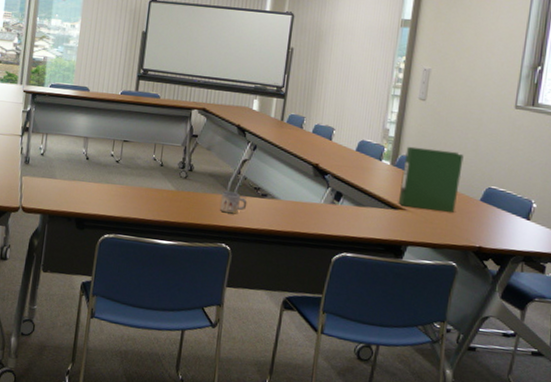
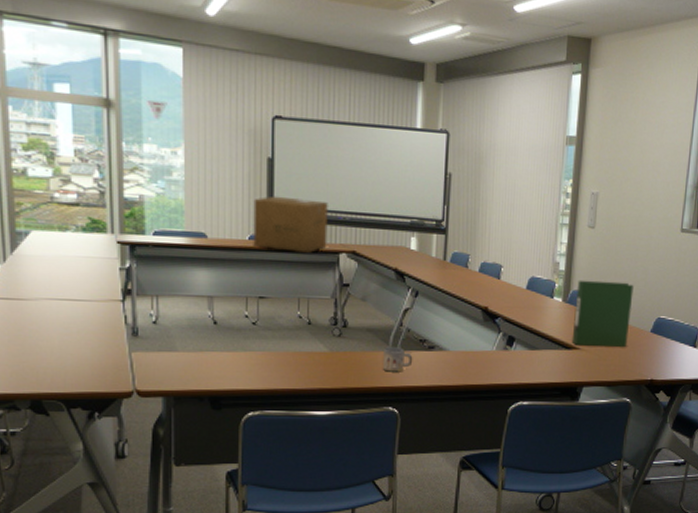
box: none [124,61,187,108] -> present [253,195,328,253]

